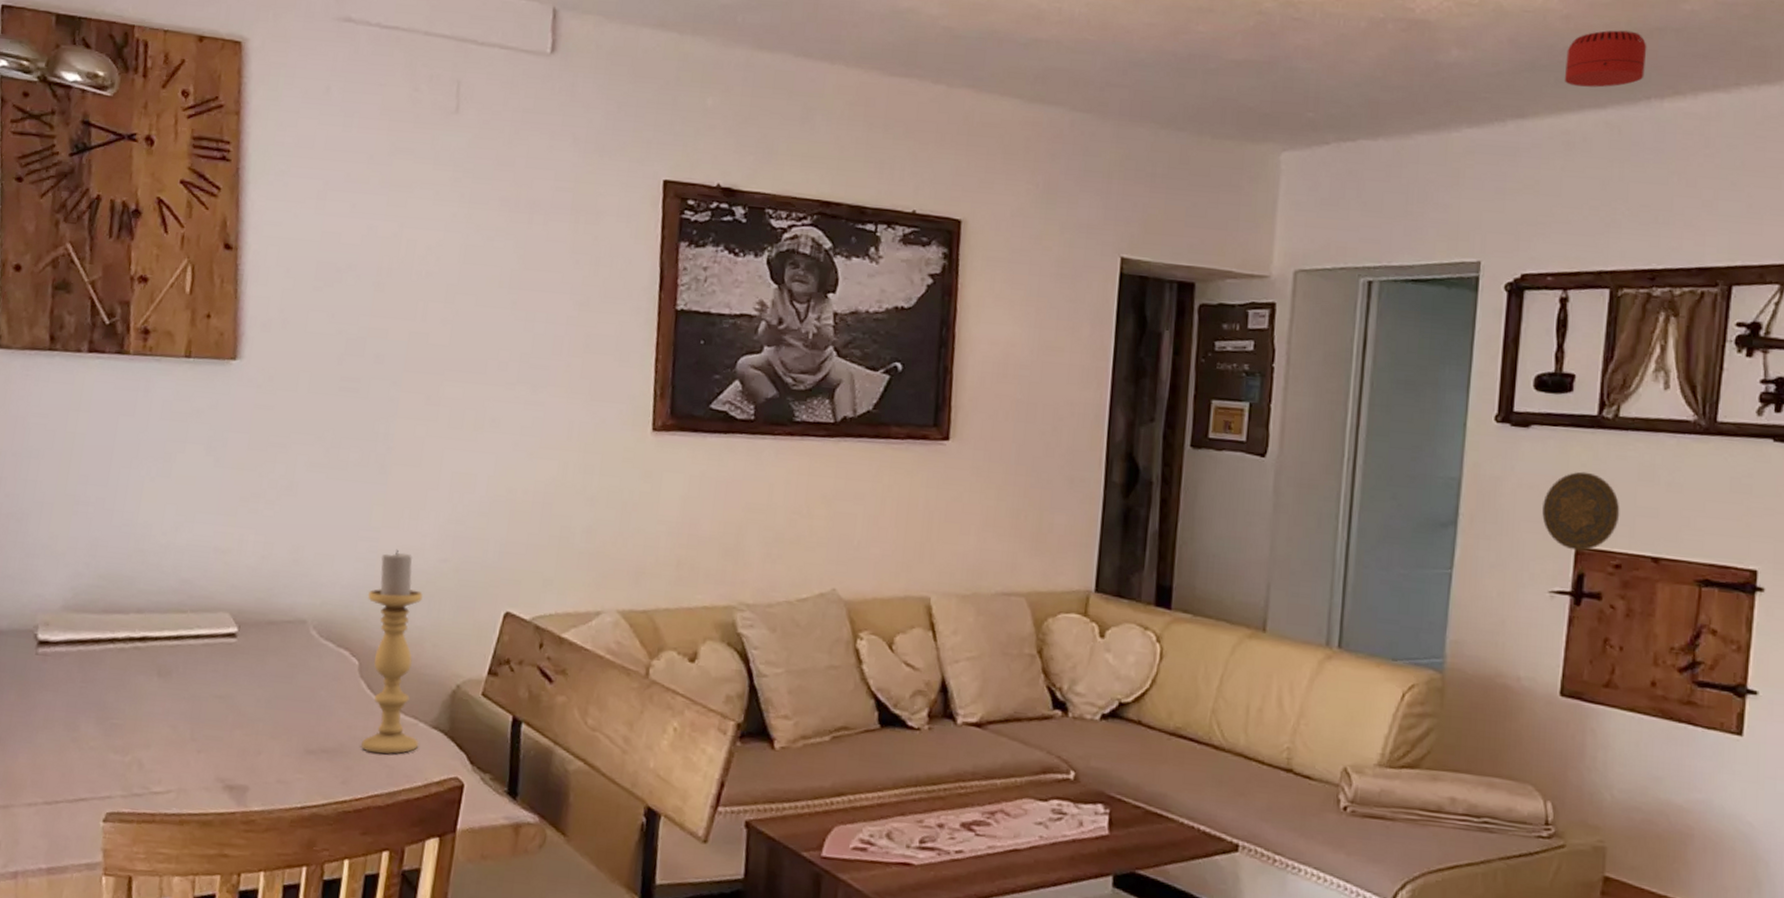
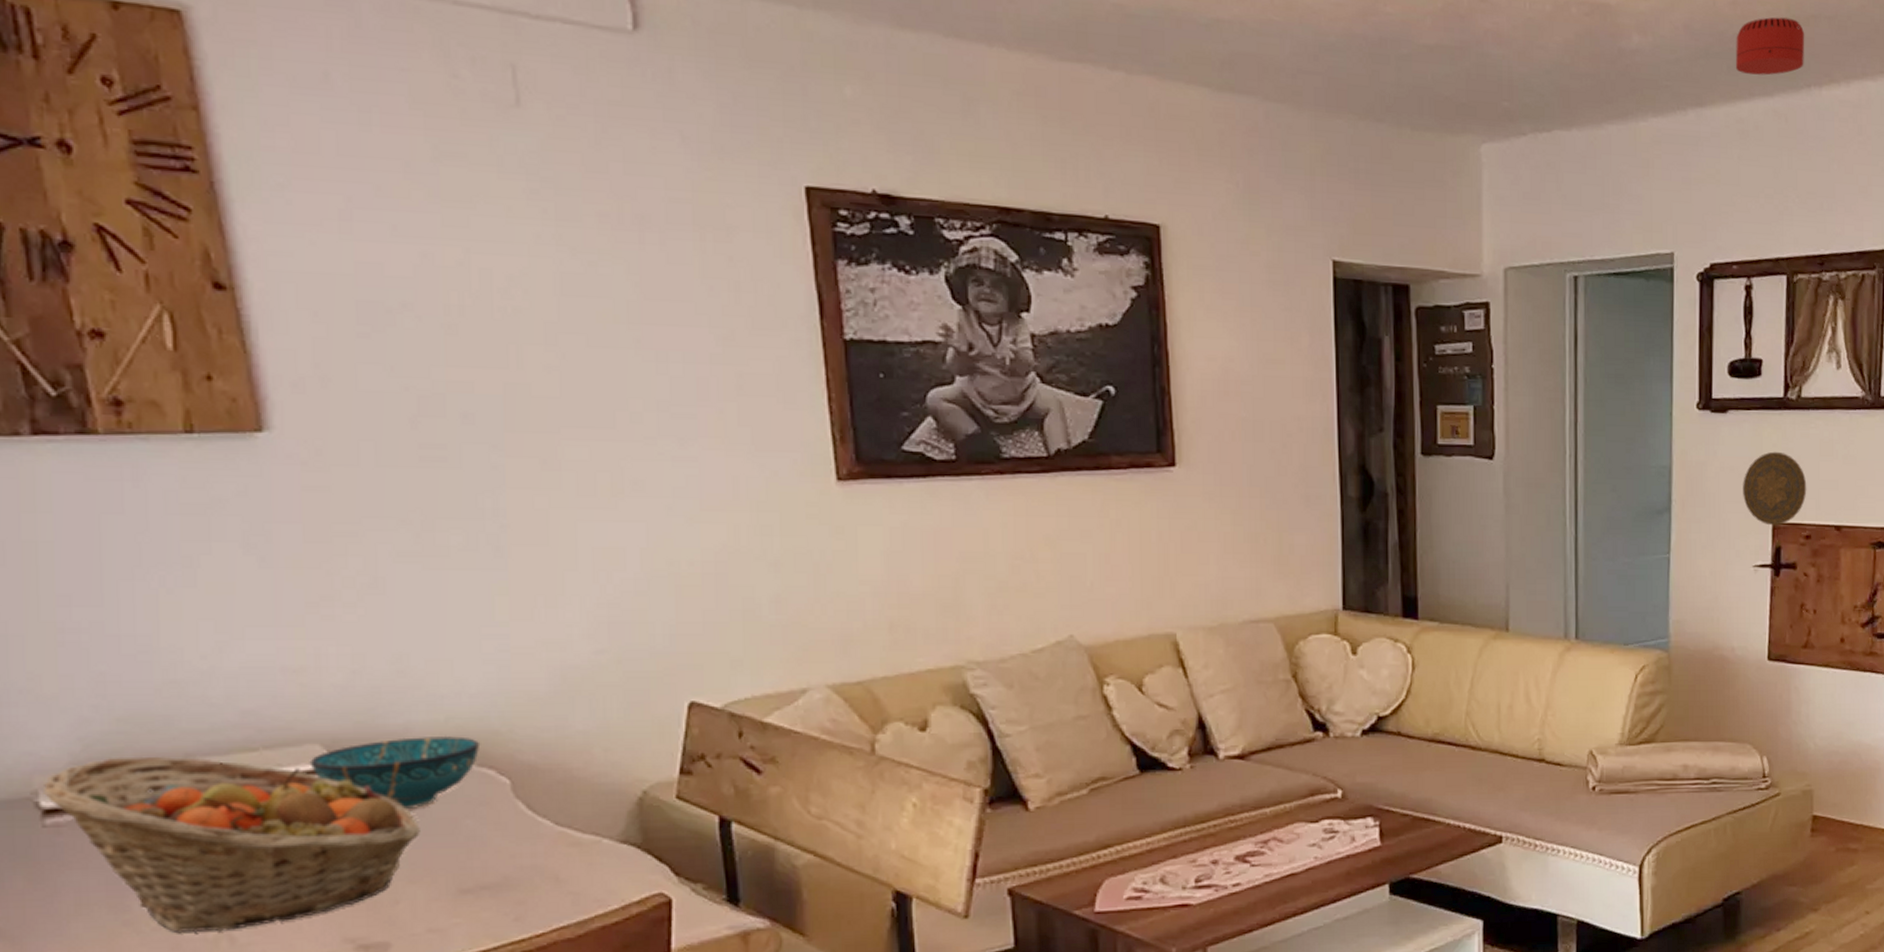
fruit basket: none [42,605,287,758] -> present [44,756,420,932]
decorative bowl: none [219,615,343,677] -> present [309,735,481,810]
candle holder: present [361,549,423,754] -> none [506,645,607,881]

